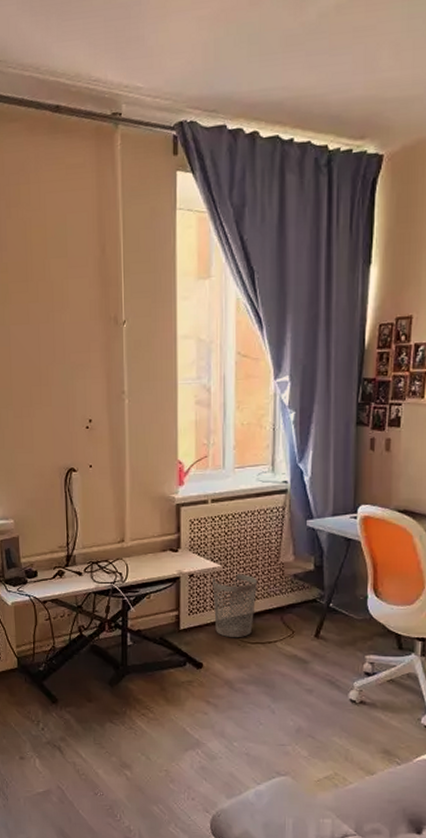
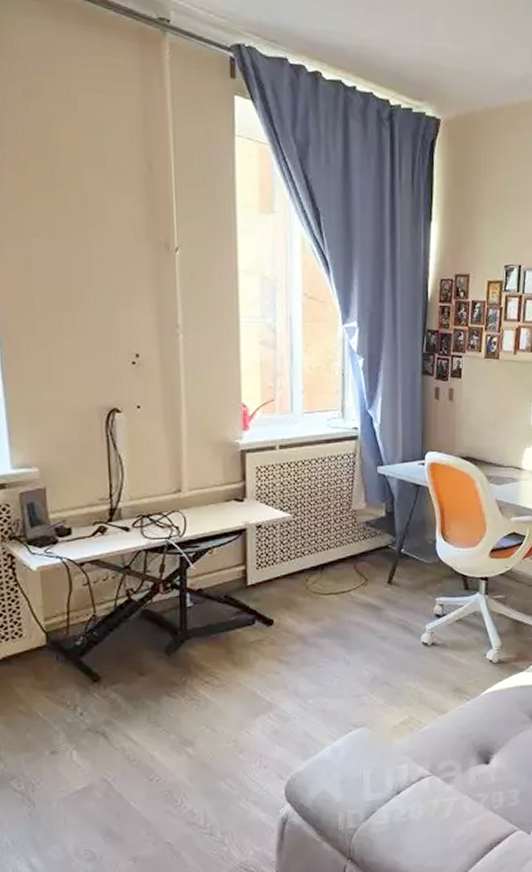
wastebasket: present [213,574,258,638] -> none [282,523,330,591]

